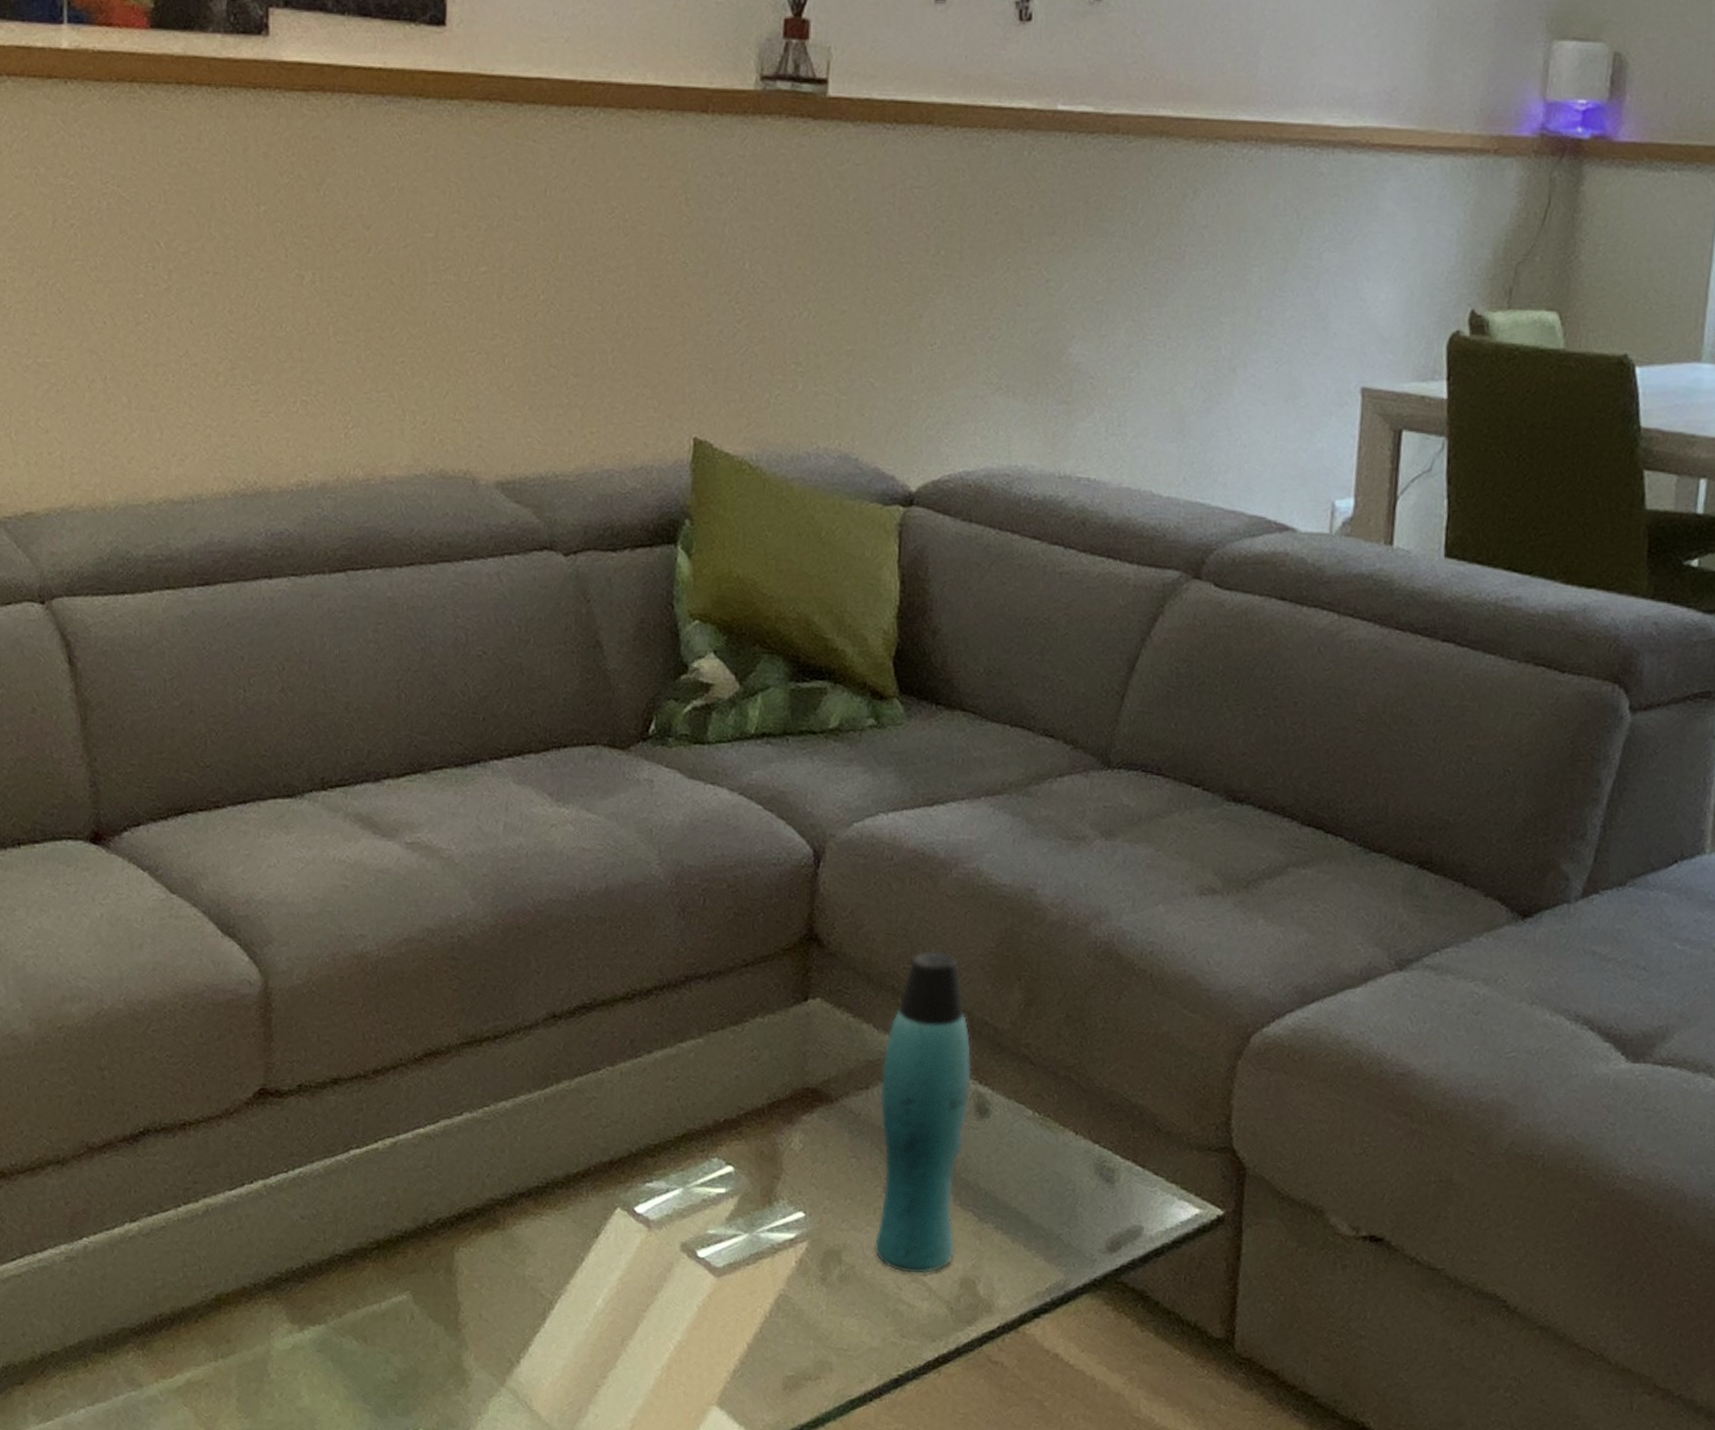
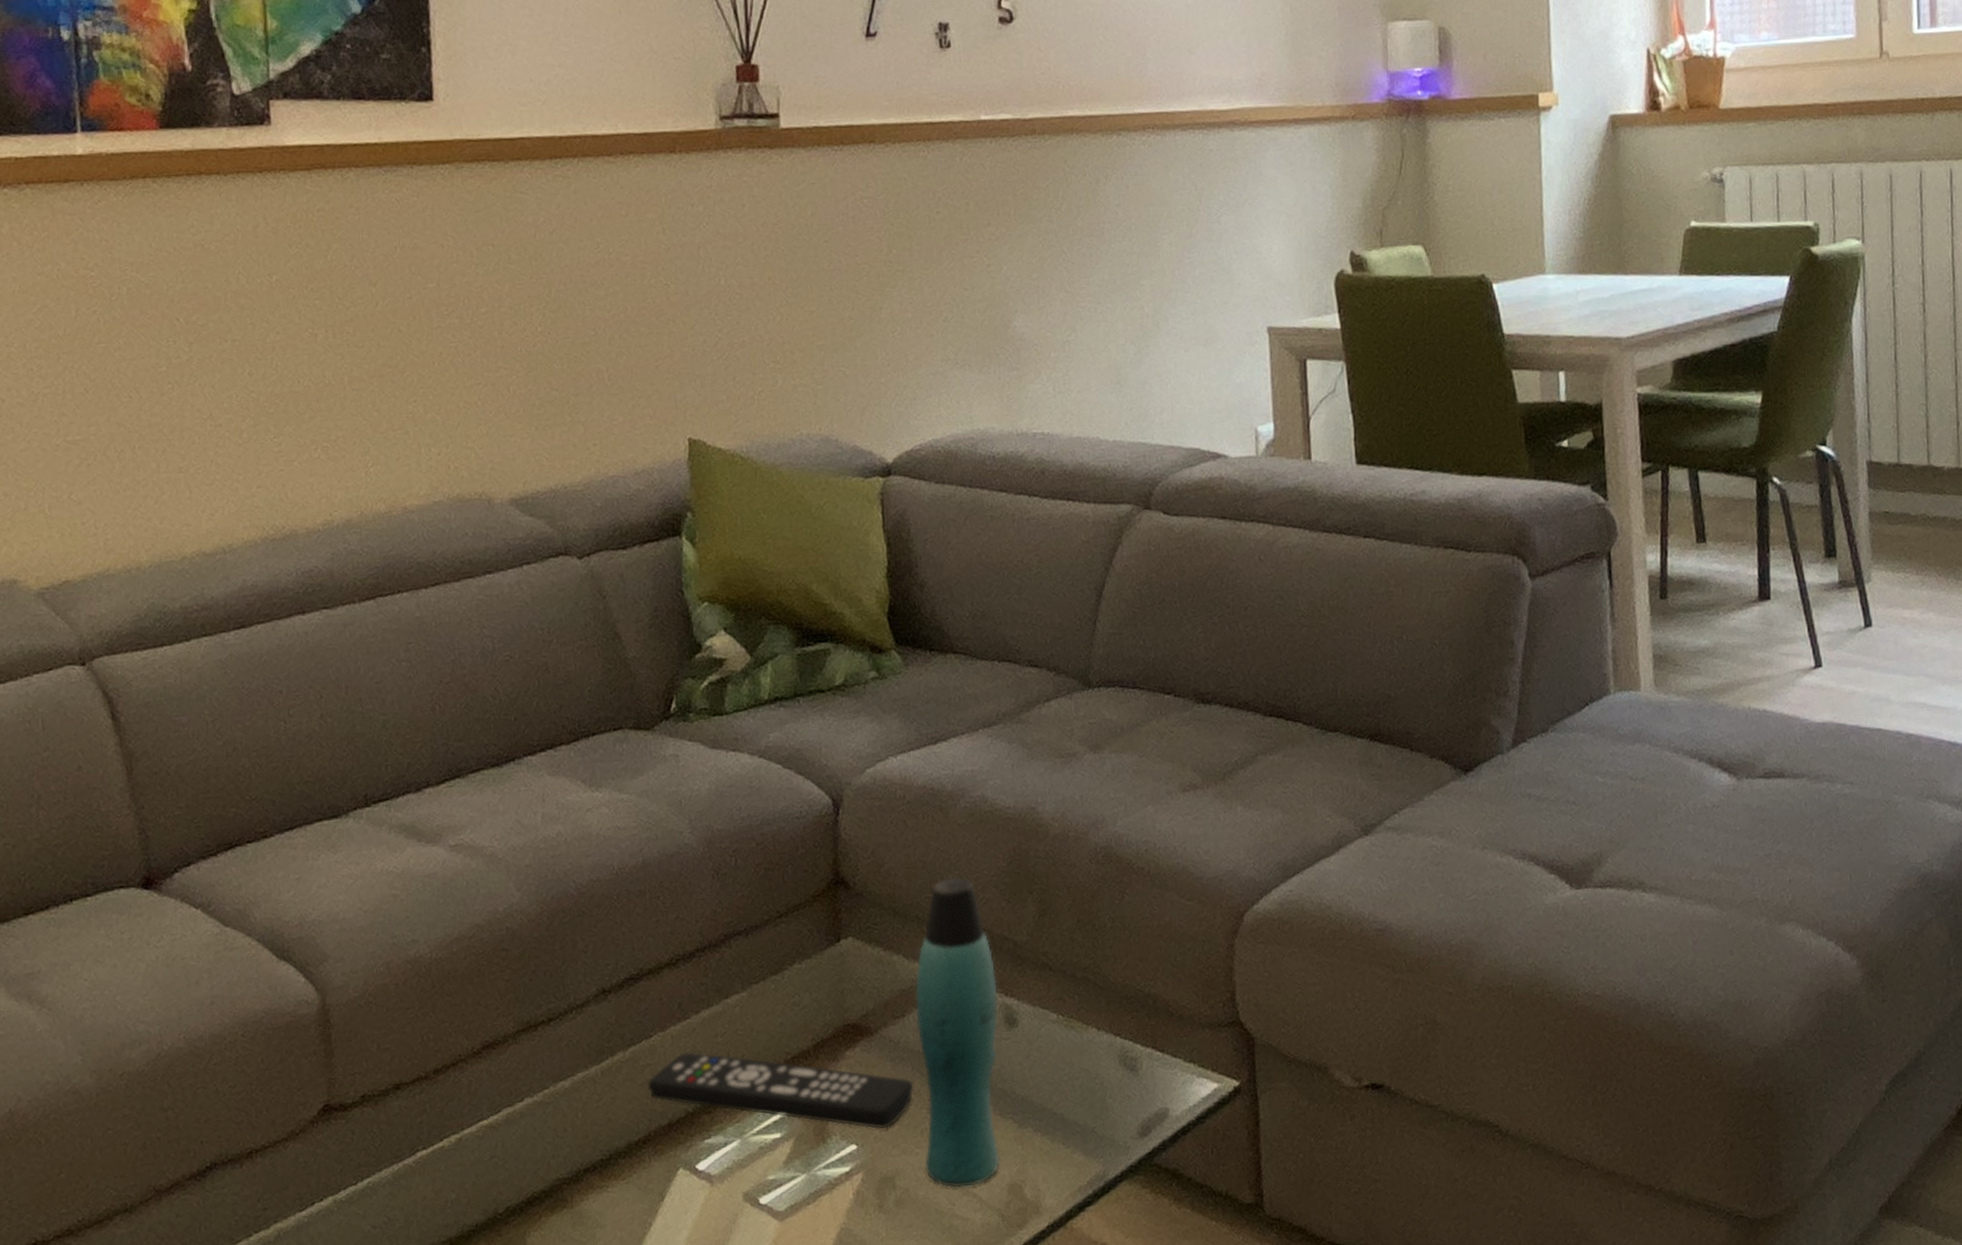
remote control: none [590,1091,871,1201] -> present [647,1052,914,1130]

